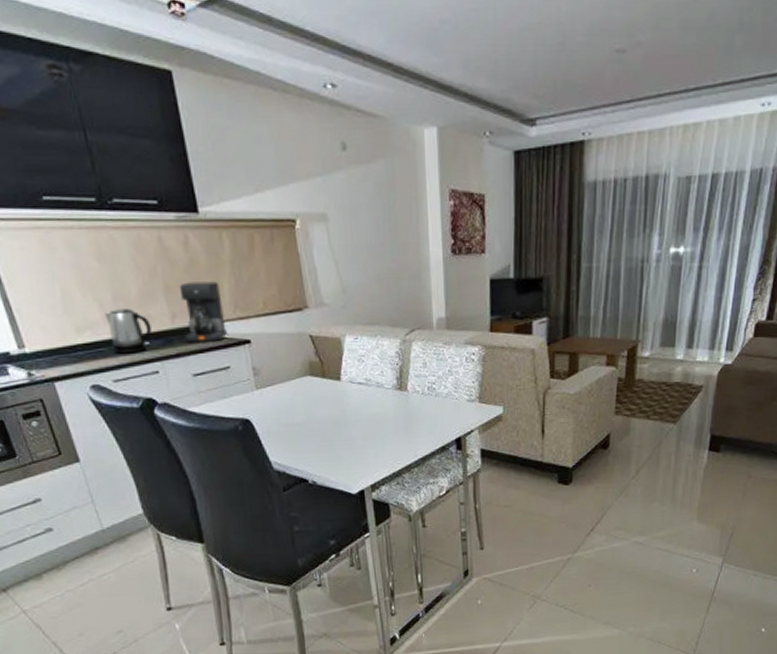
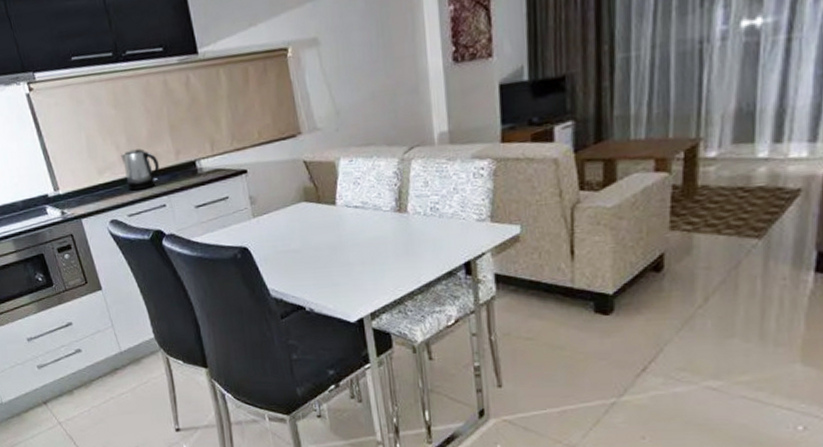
coffee maker: present [179,281,228,343] -> none [182,116,227,176]

